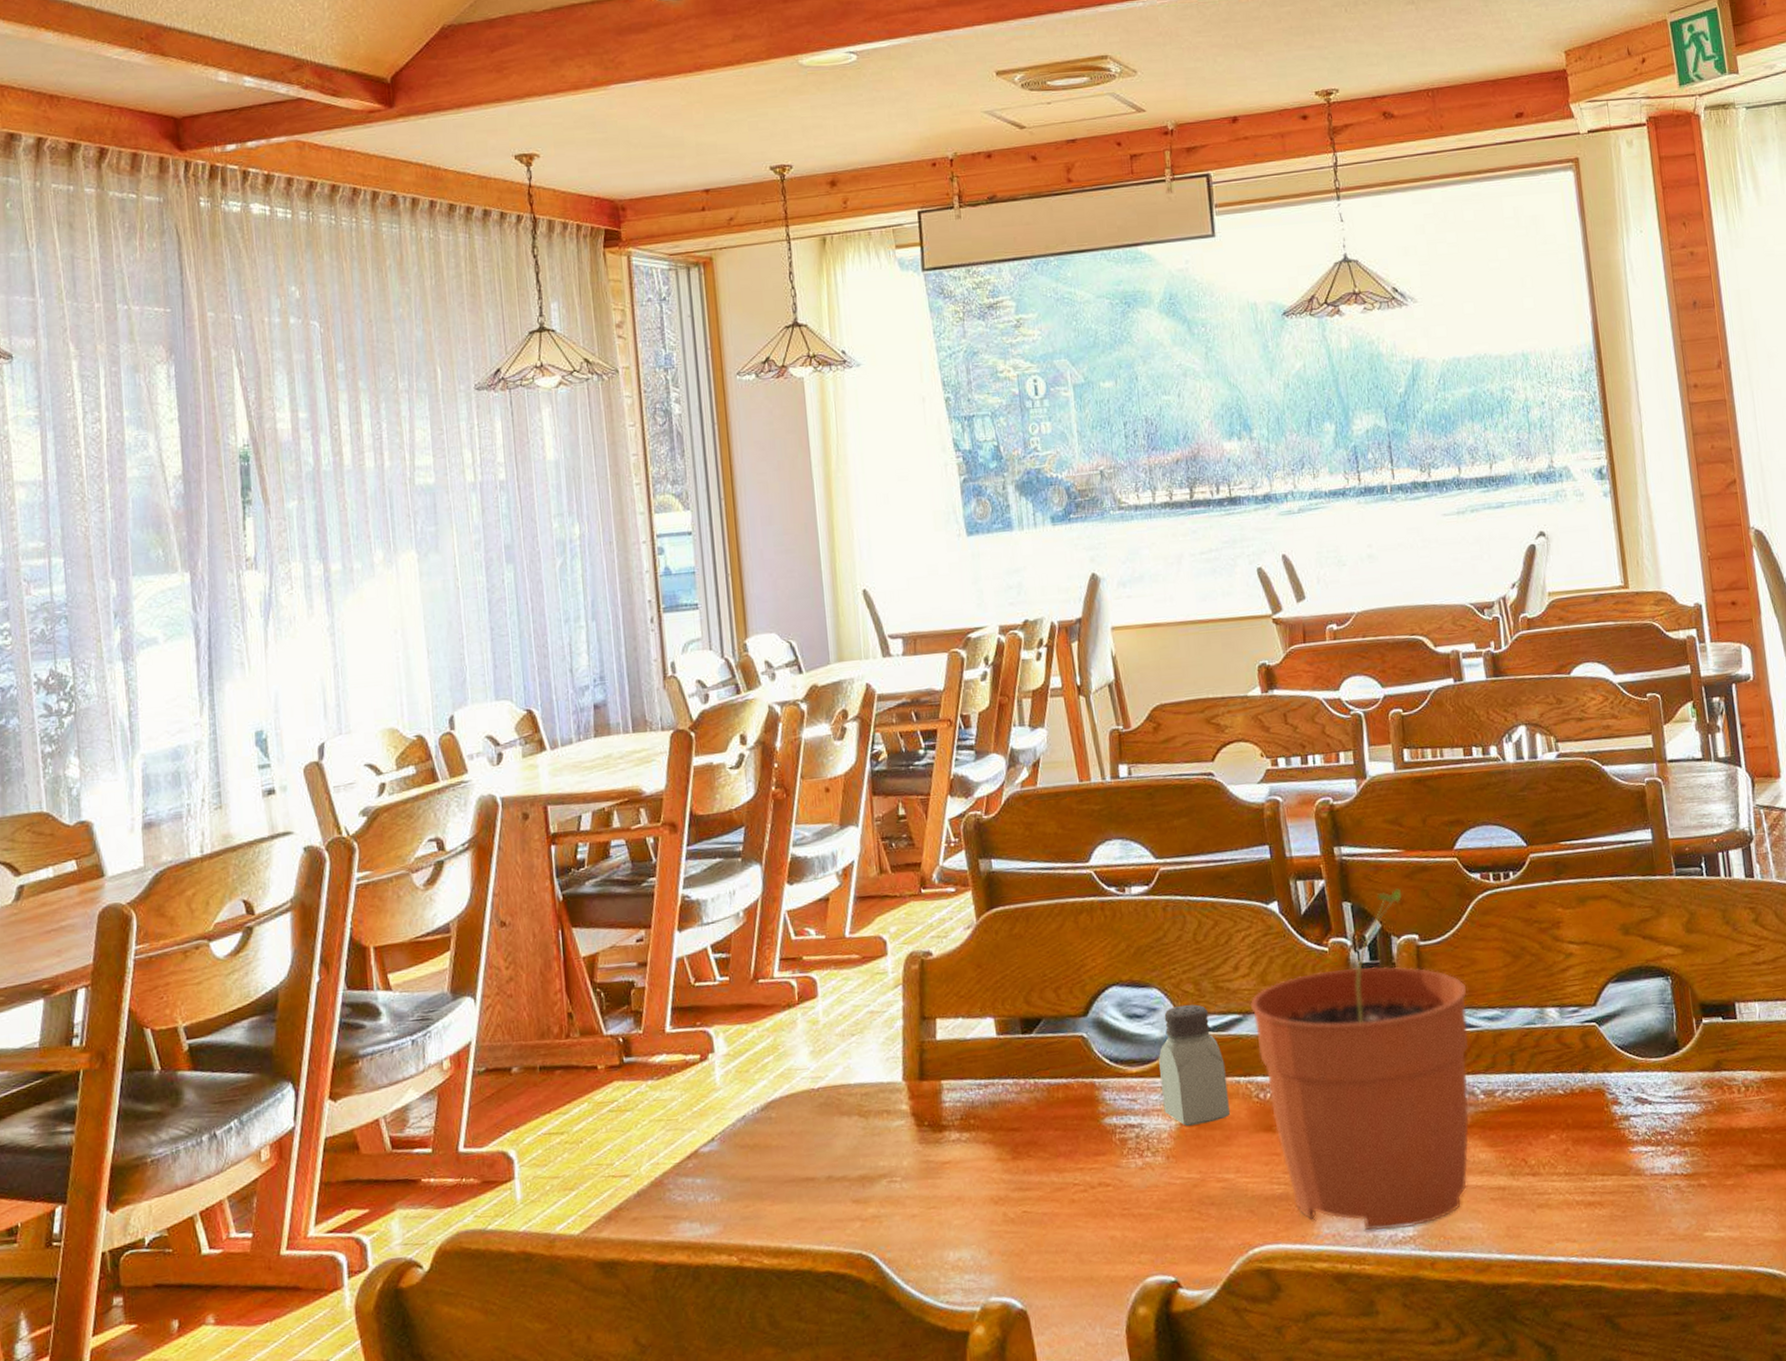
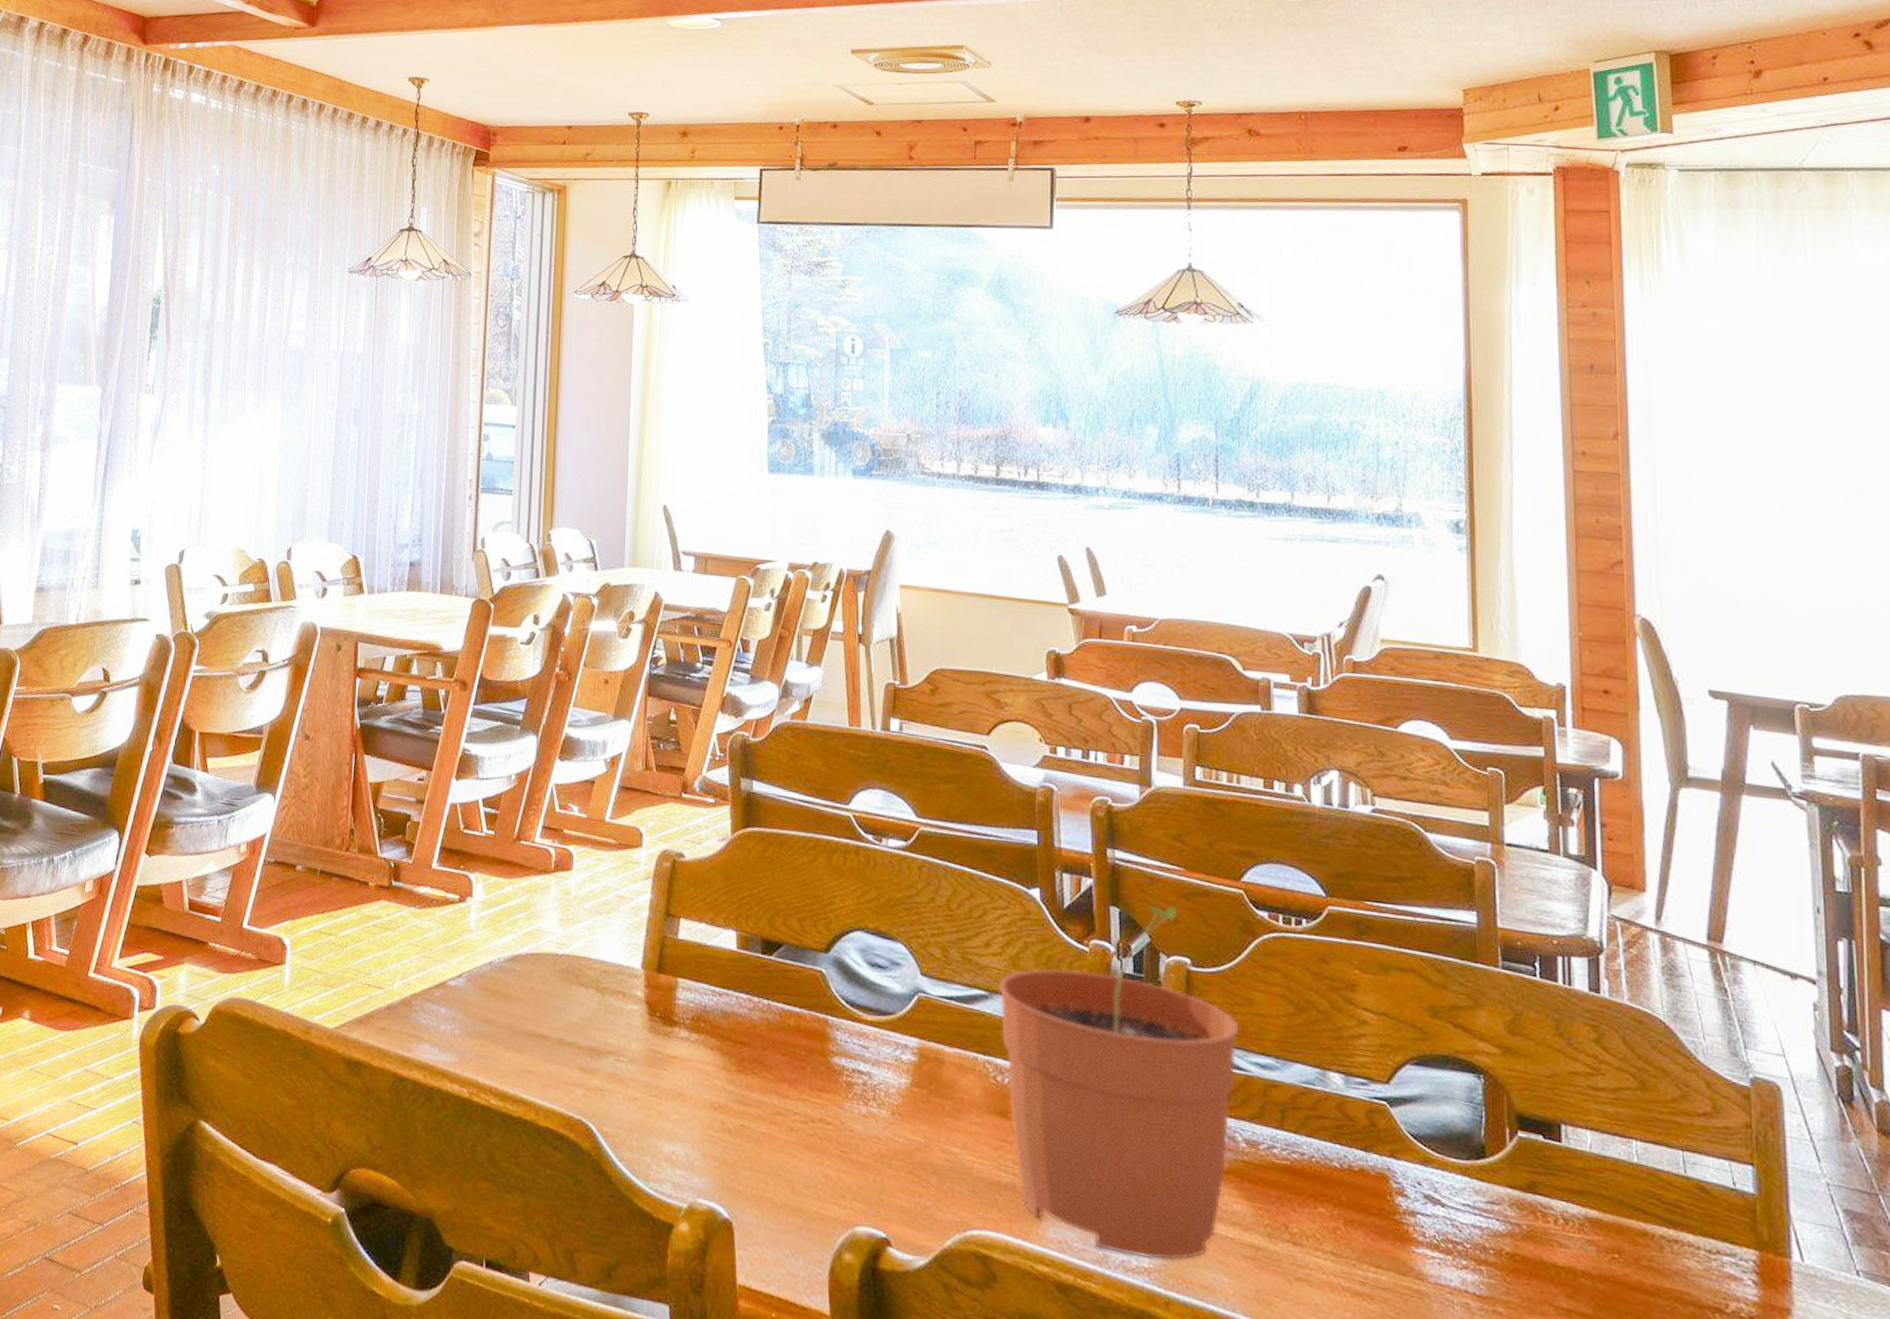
saltshaker: present [1159,1004,1230,1126] -> none [895,966,964,1091]

